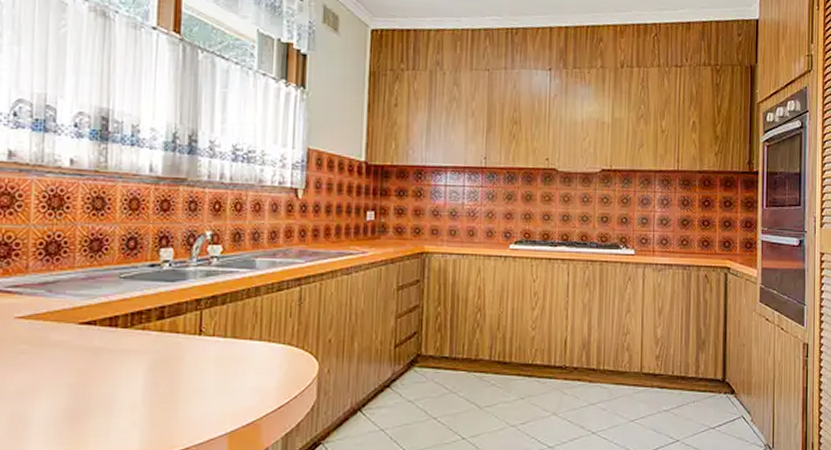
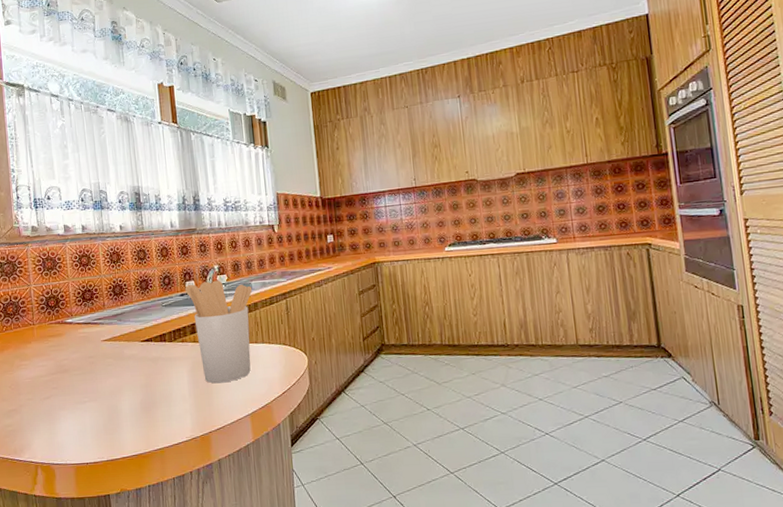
utensil holder: none [157,251,256,390] -> present [185,280,253,384]

